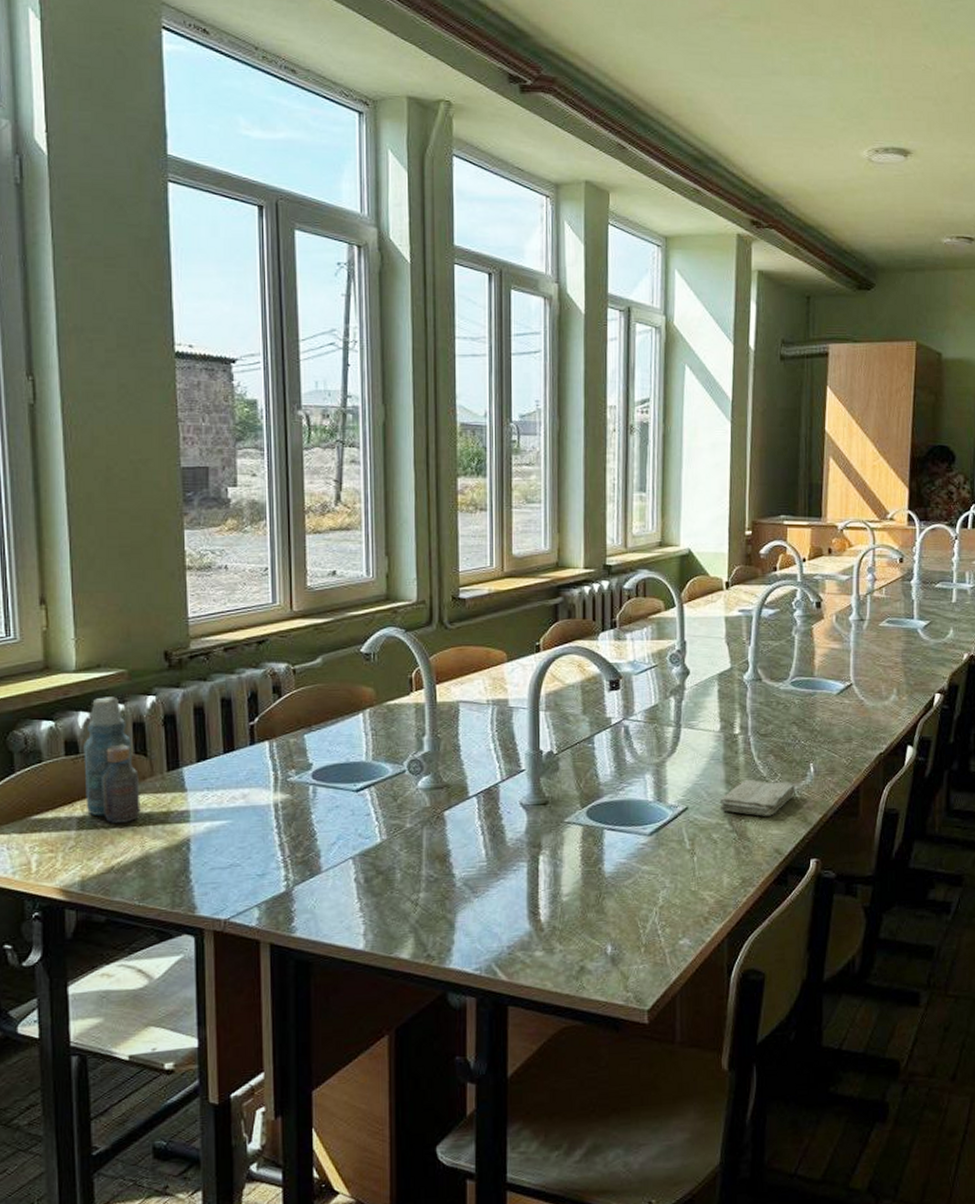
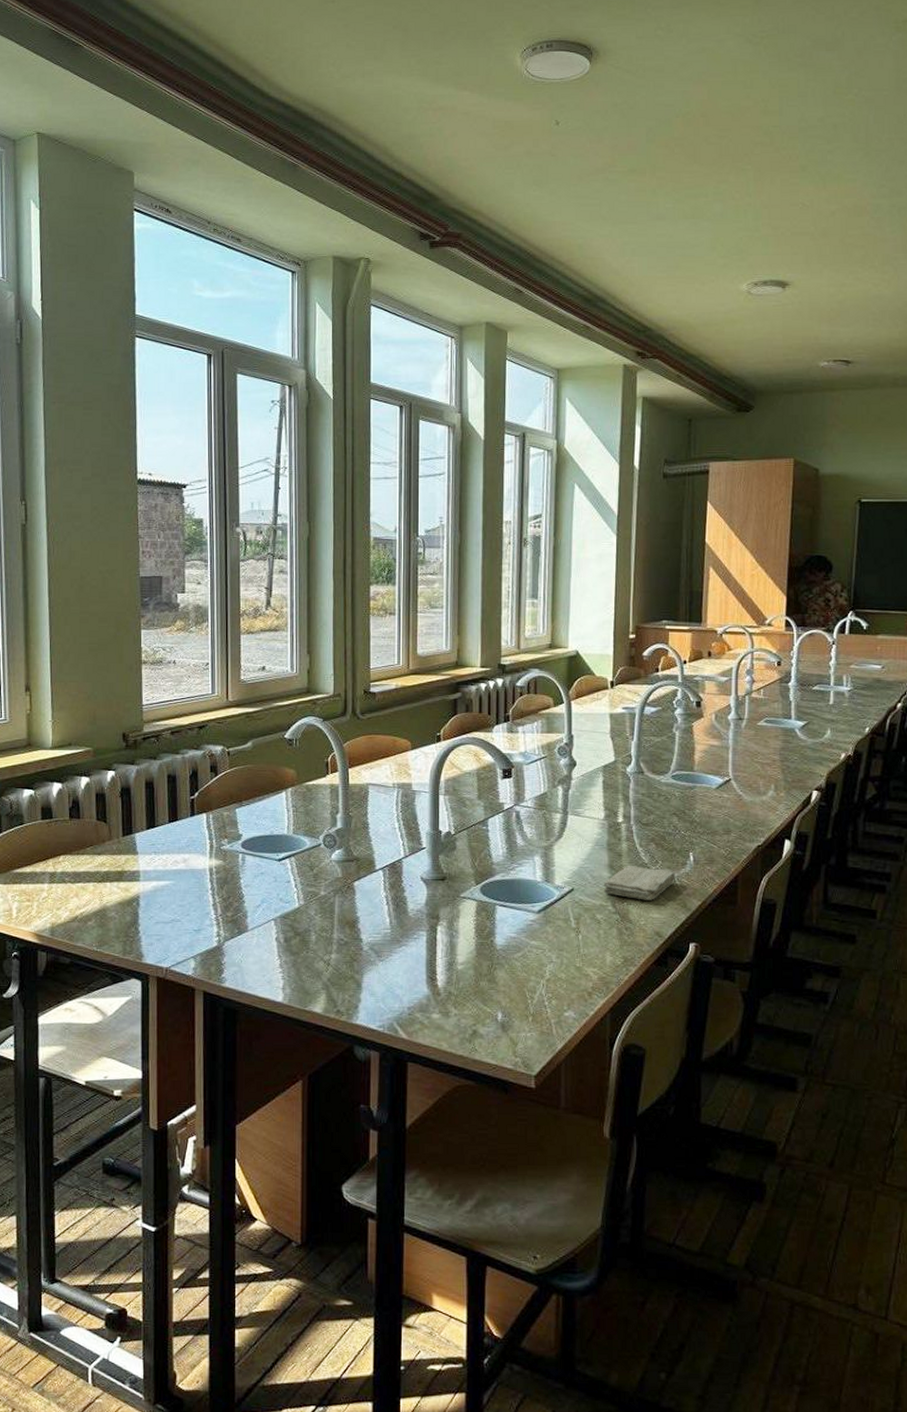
bottle: present [83,697,141,824] -> none [56,771,100,880]

